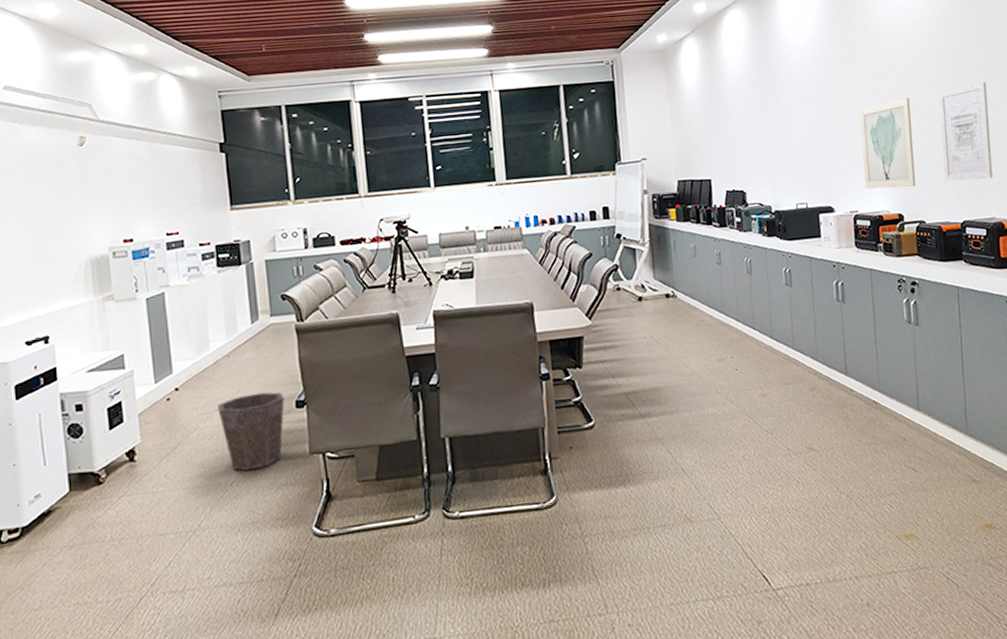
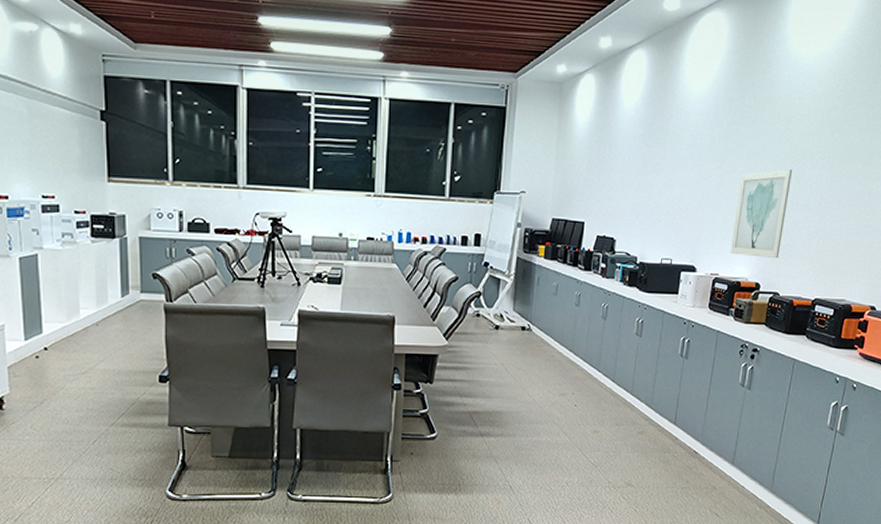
waste bin: present [217,392,285,471] -> none [84,363,148,433]
wall art: present [938,82,993,181] -> none [807,165,870,262]

